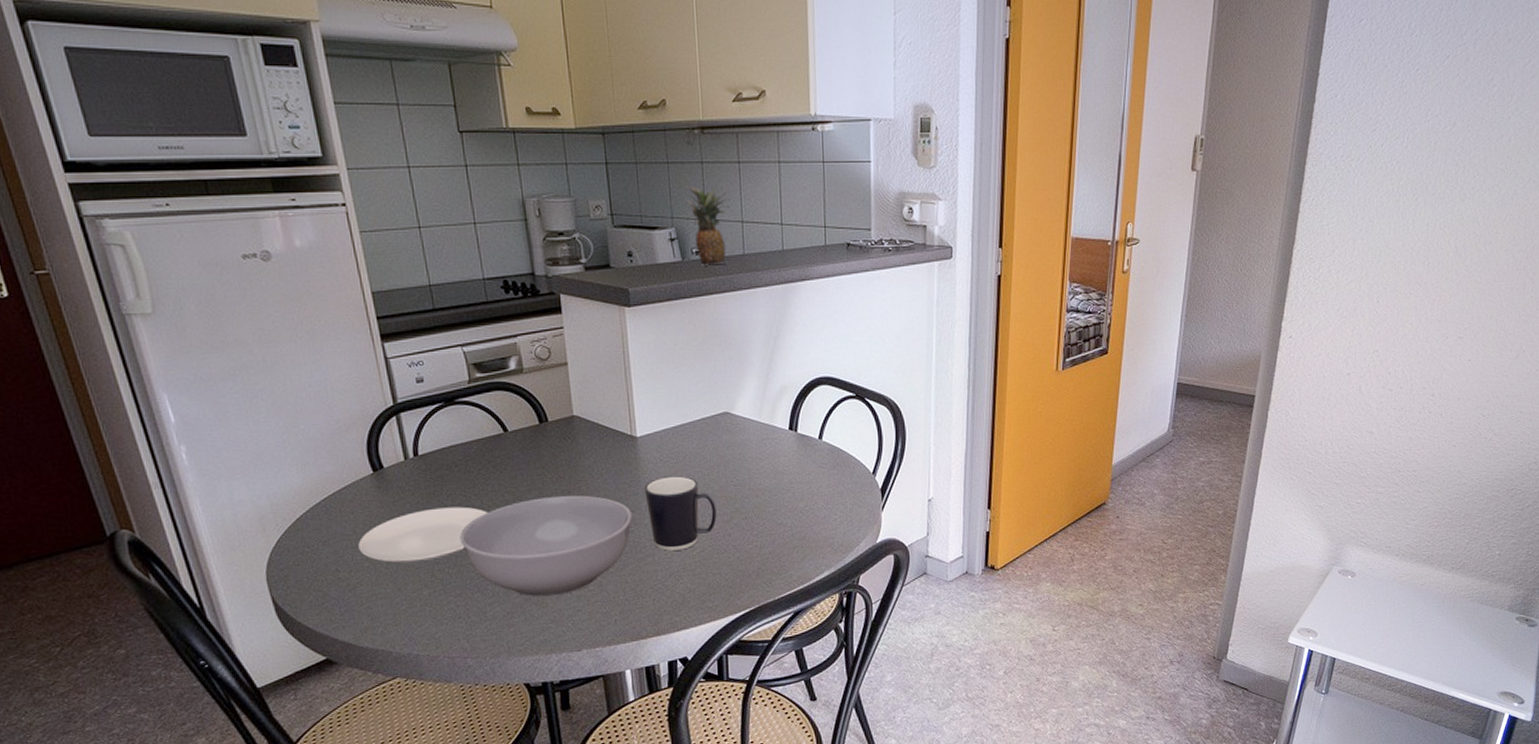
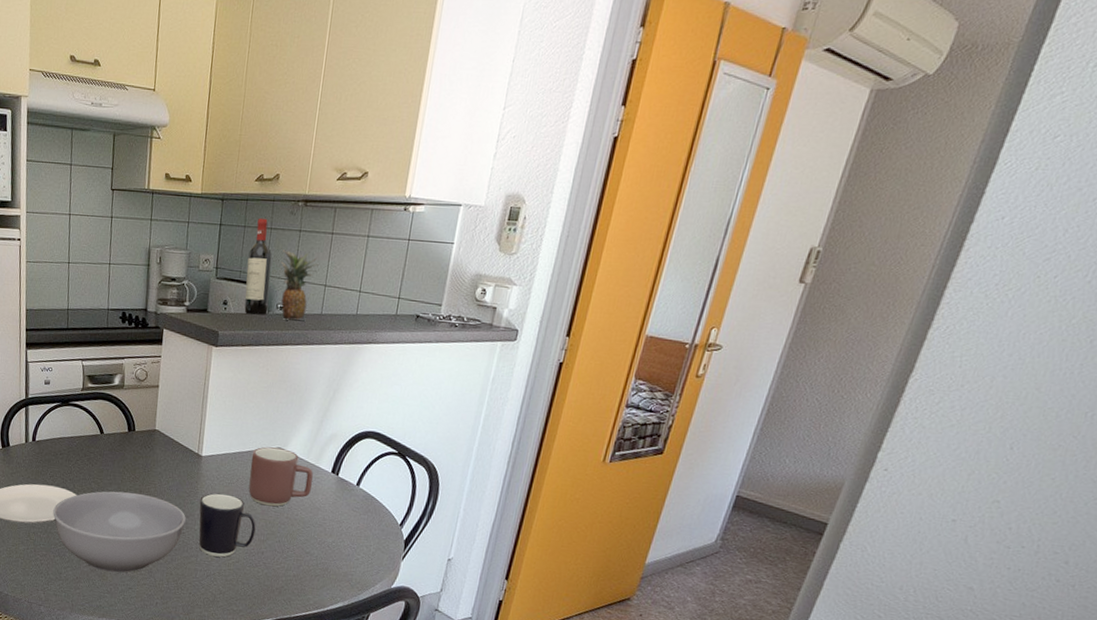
wine bottle: none [647,151,682,265] -> present [244,218,273,315]
mug: none [695,412,770,481] -> present [248,446,313,507]

